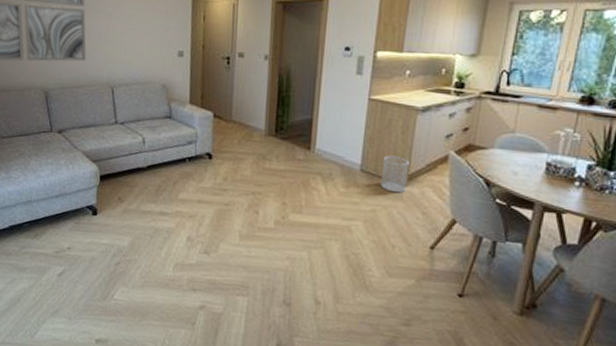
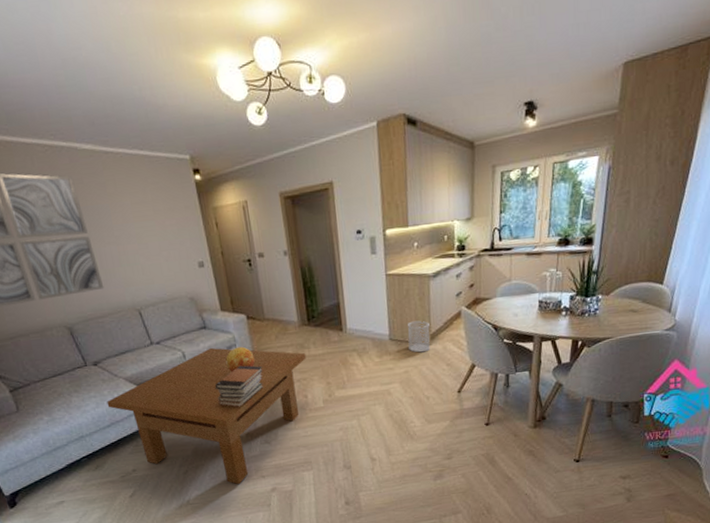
table: none [60,139,266,292] -> present [106,347,306,485]
book stack: none [166,163,218,208] -> present [215,365,264,407]
decorative sphere: none [183,144,213,169] -> present [225,346,255,373]

